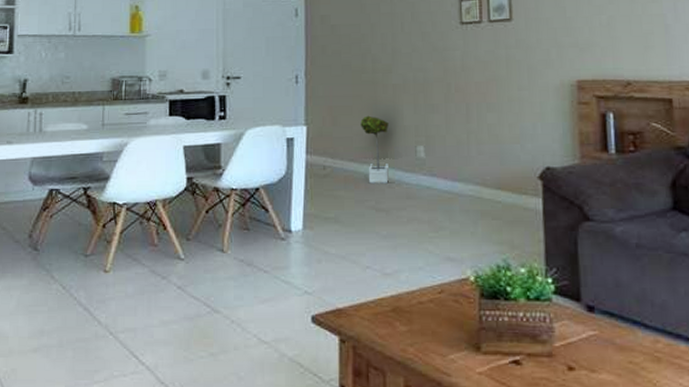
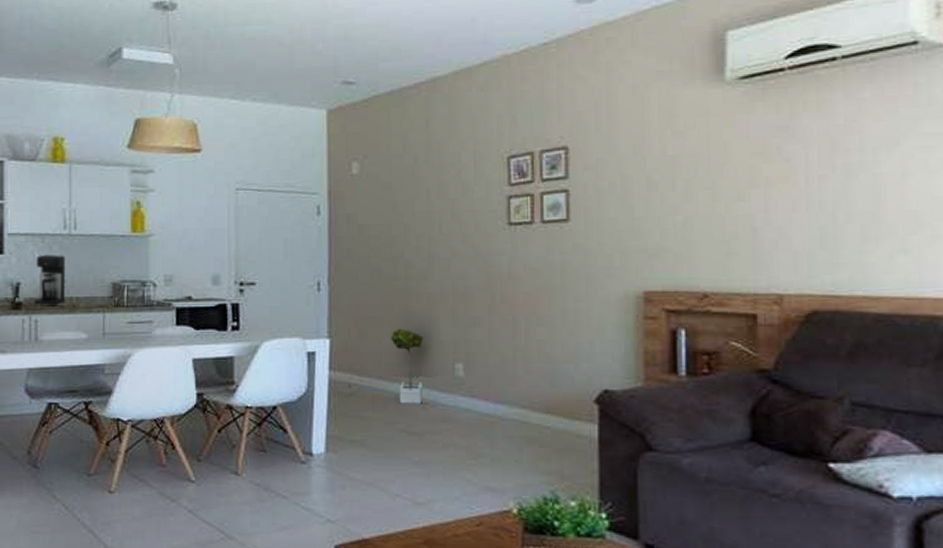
coffee maker: none [39,53,70,100] -> present [33,254,66,306]

